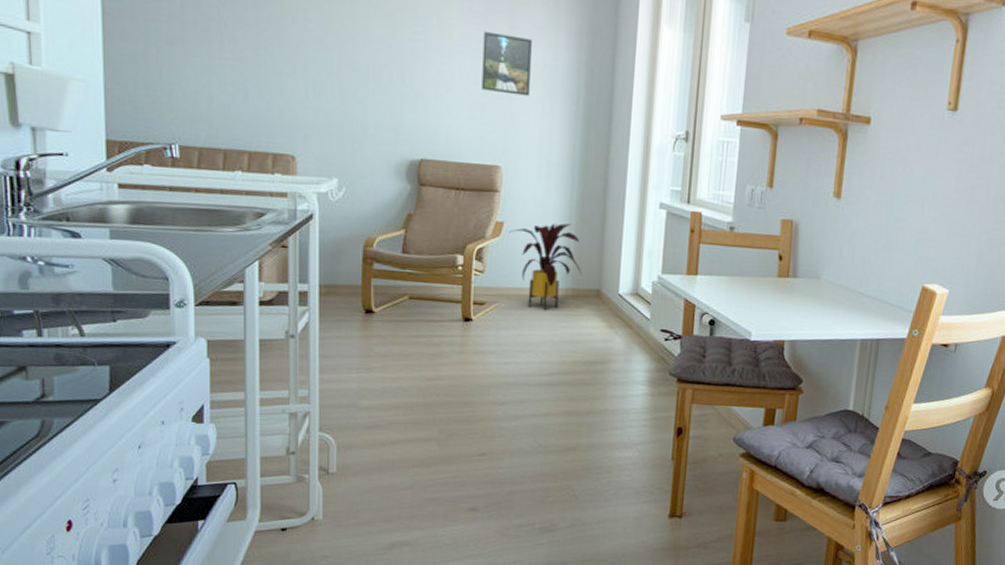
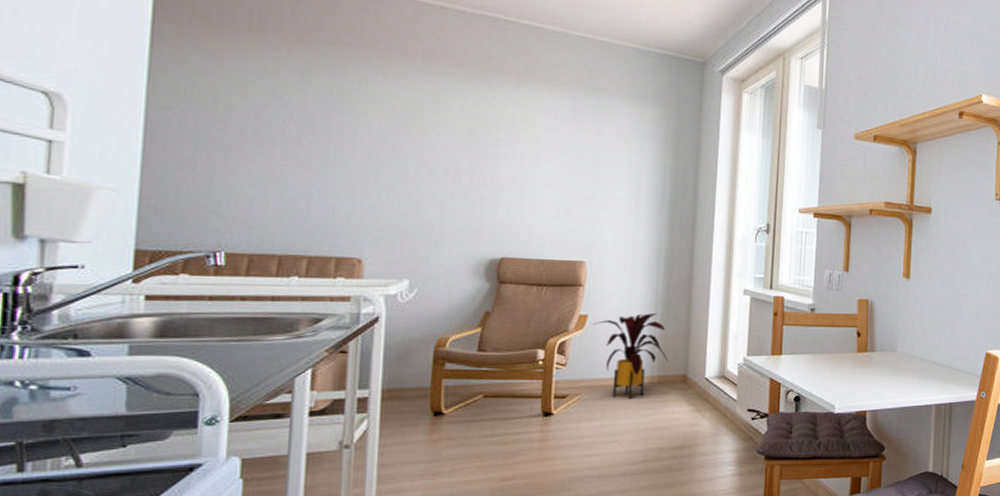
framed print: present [481,31,532,96] -> none [566,137,618,196]

